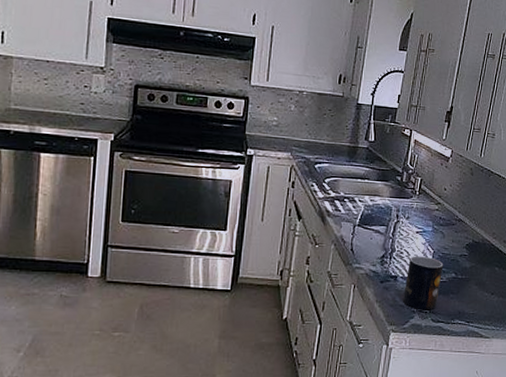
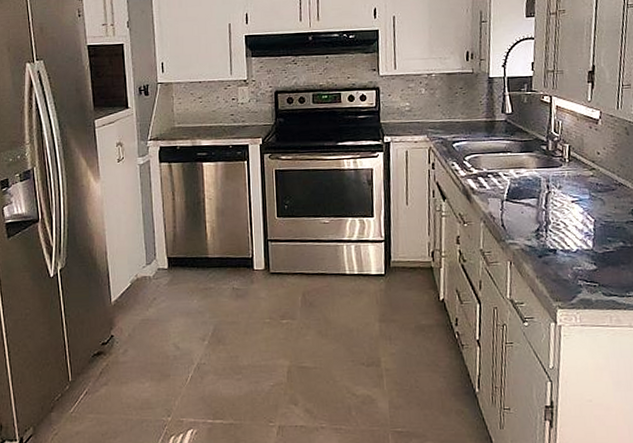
mug: present [402,256,444,310] -> none [566,226,609,284]

